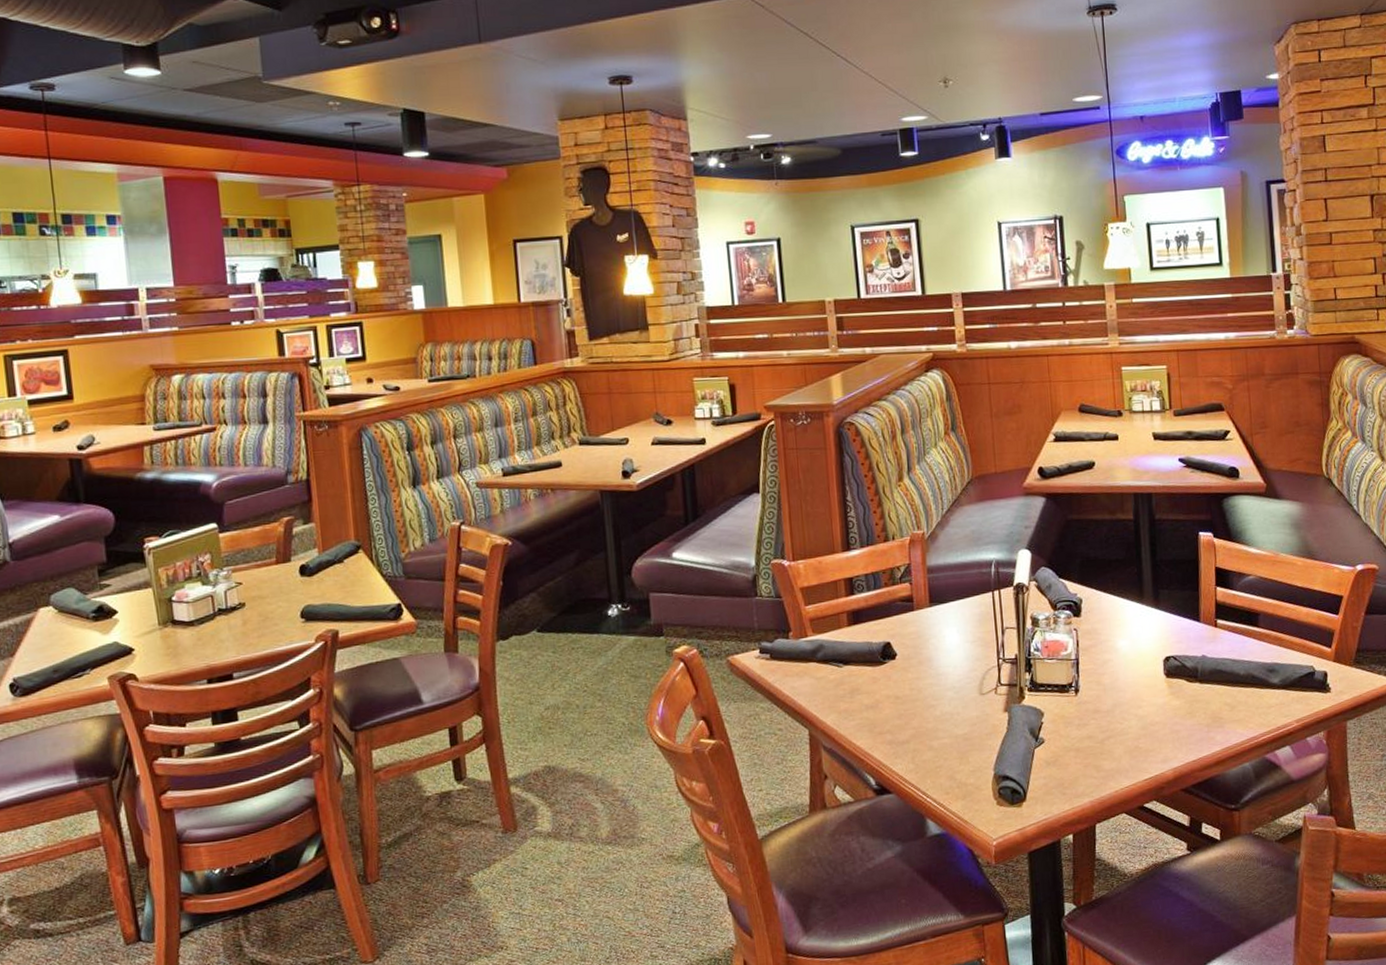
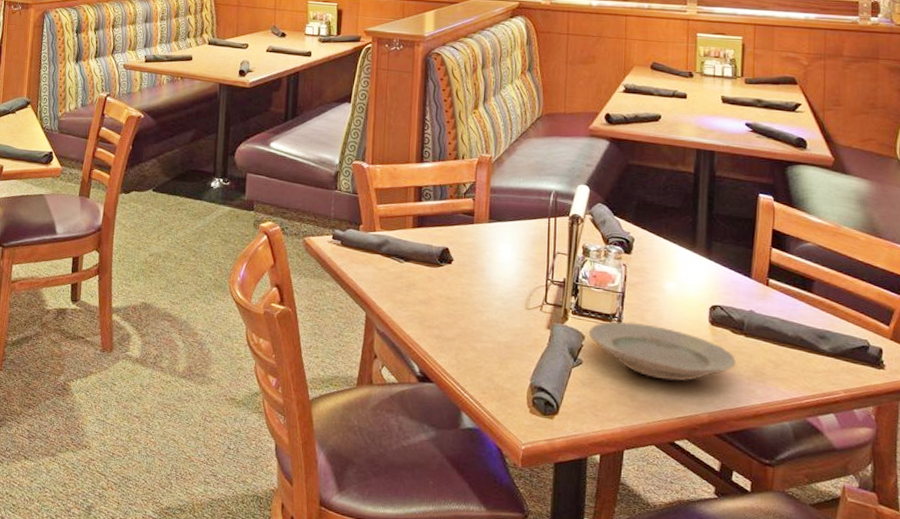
plate: none [1046,688,1194,744] -> present [588,321,736,382]

